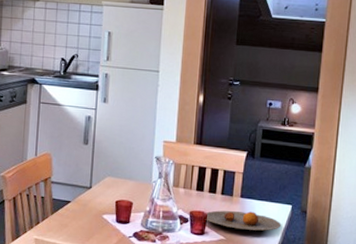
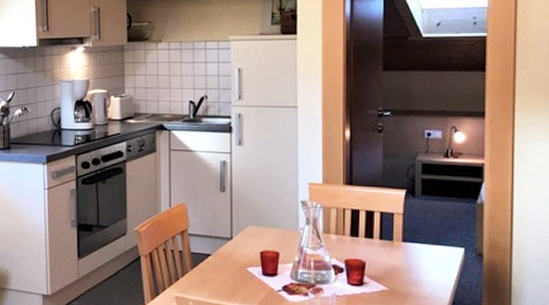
plate: present [205,210,281,231] -> none [362,257,453,279]

